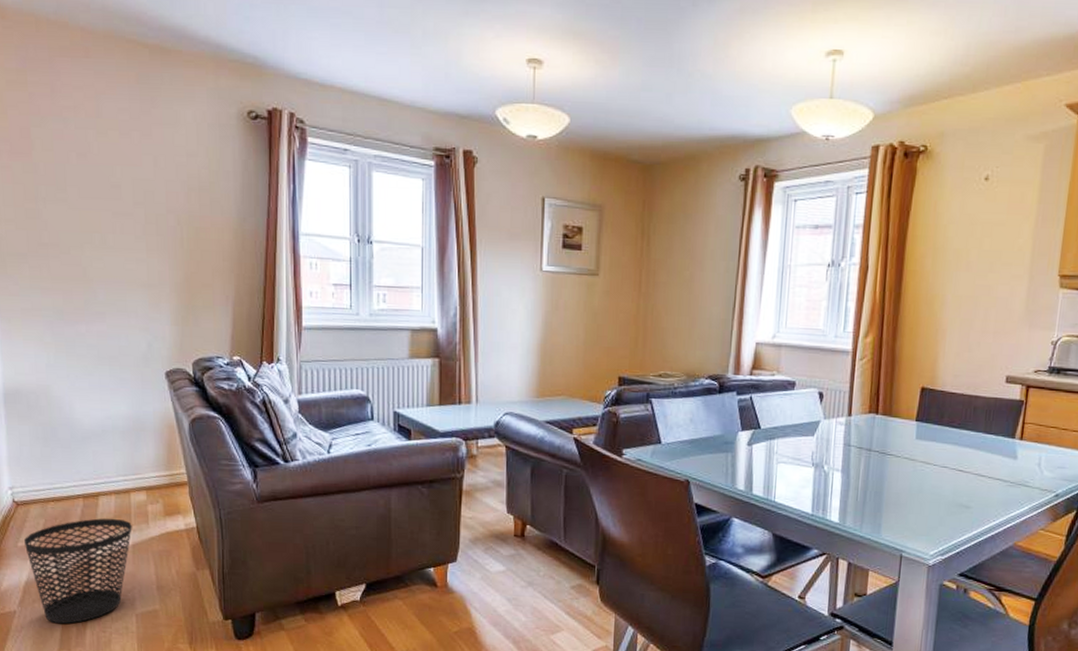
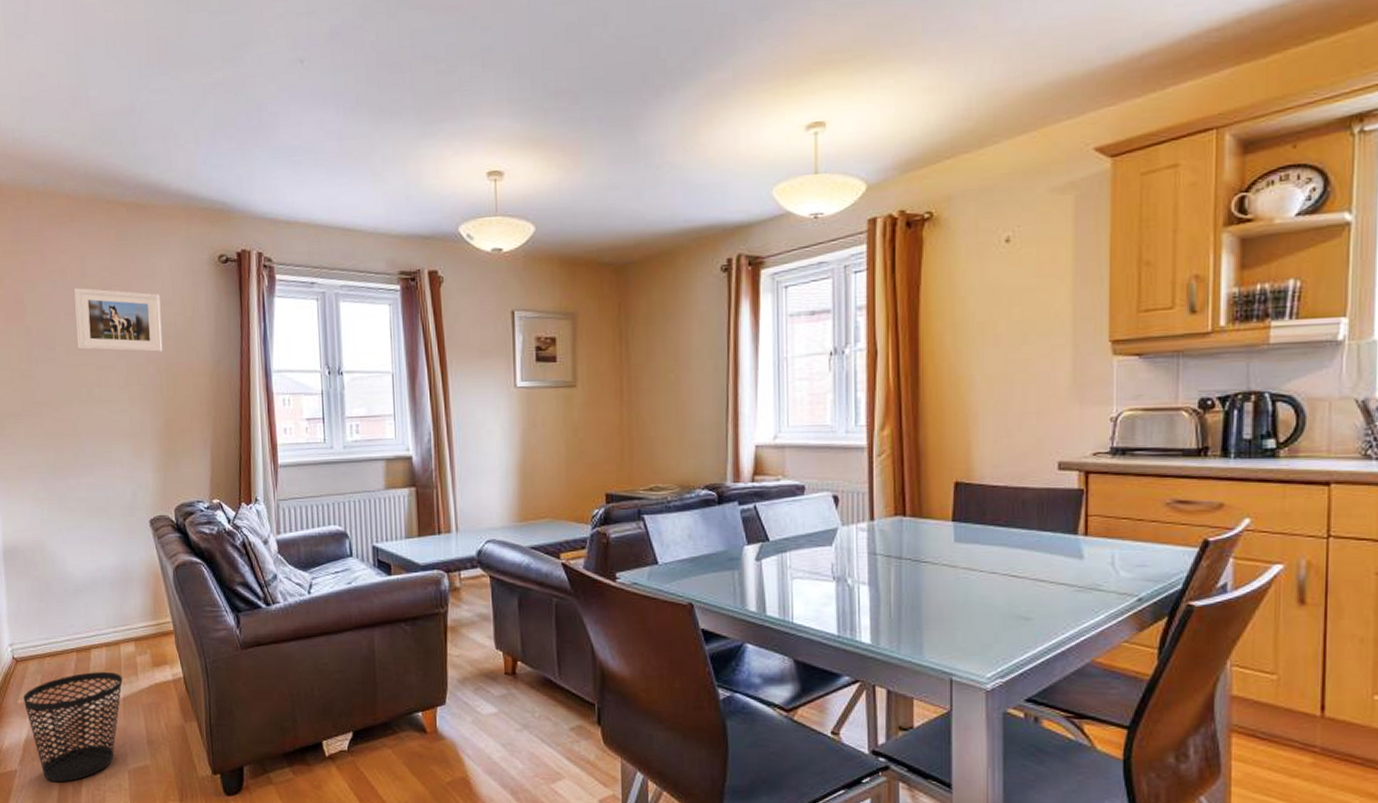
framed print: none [88,128,185,205] -> present [74,288,163,353]

